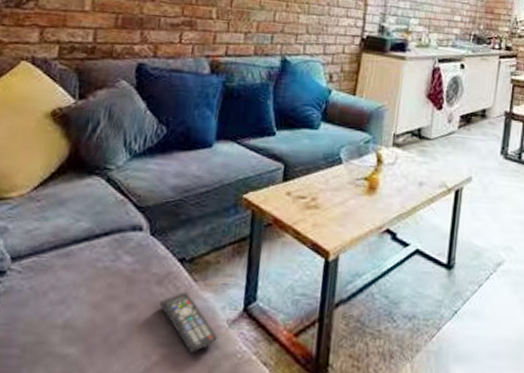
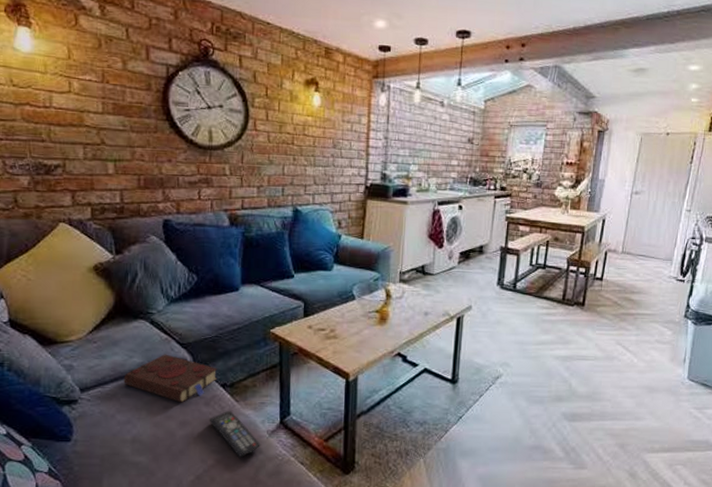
book: none [64,218,178,280] -> present [123,354,218,403]

